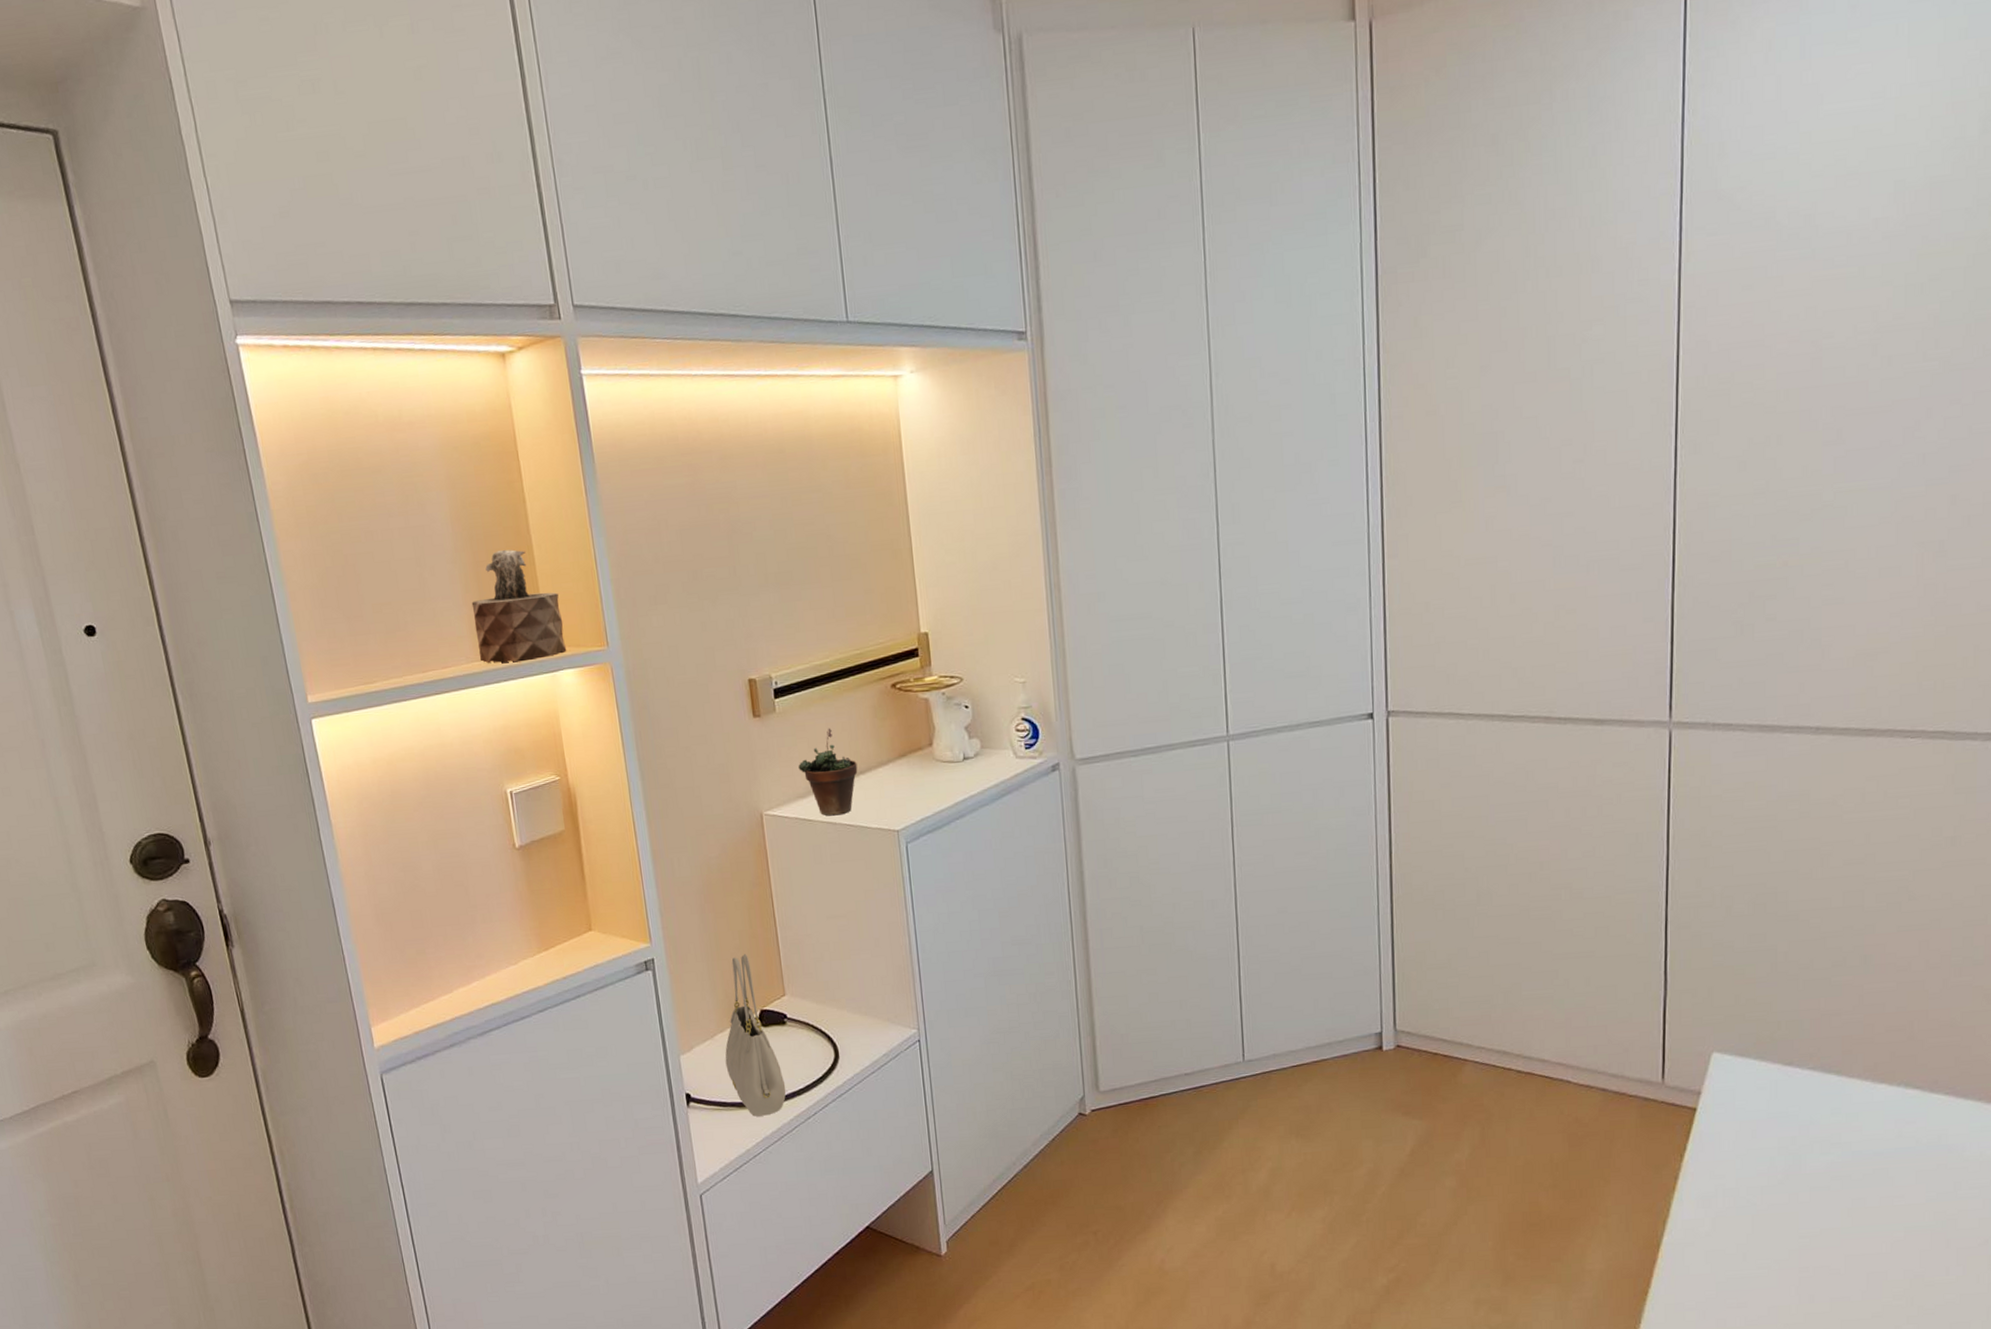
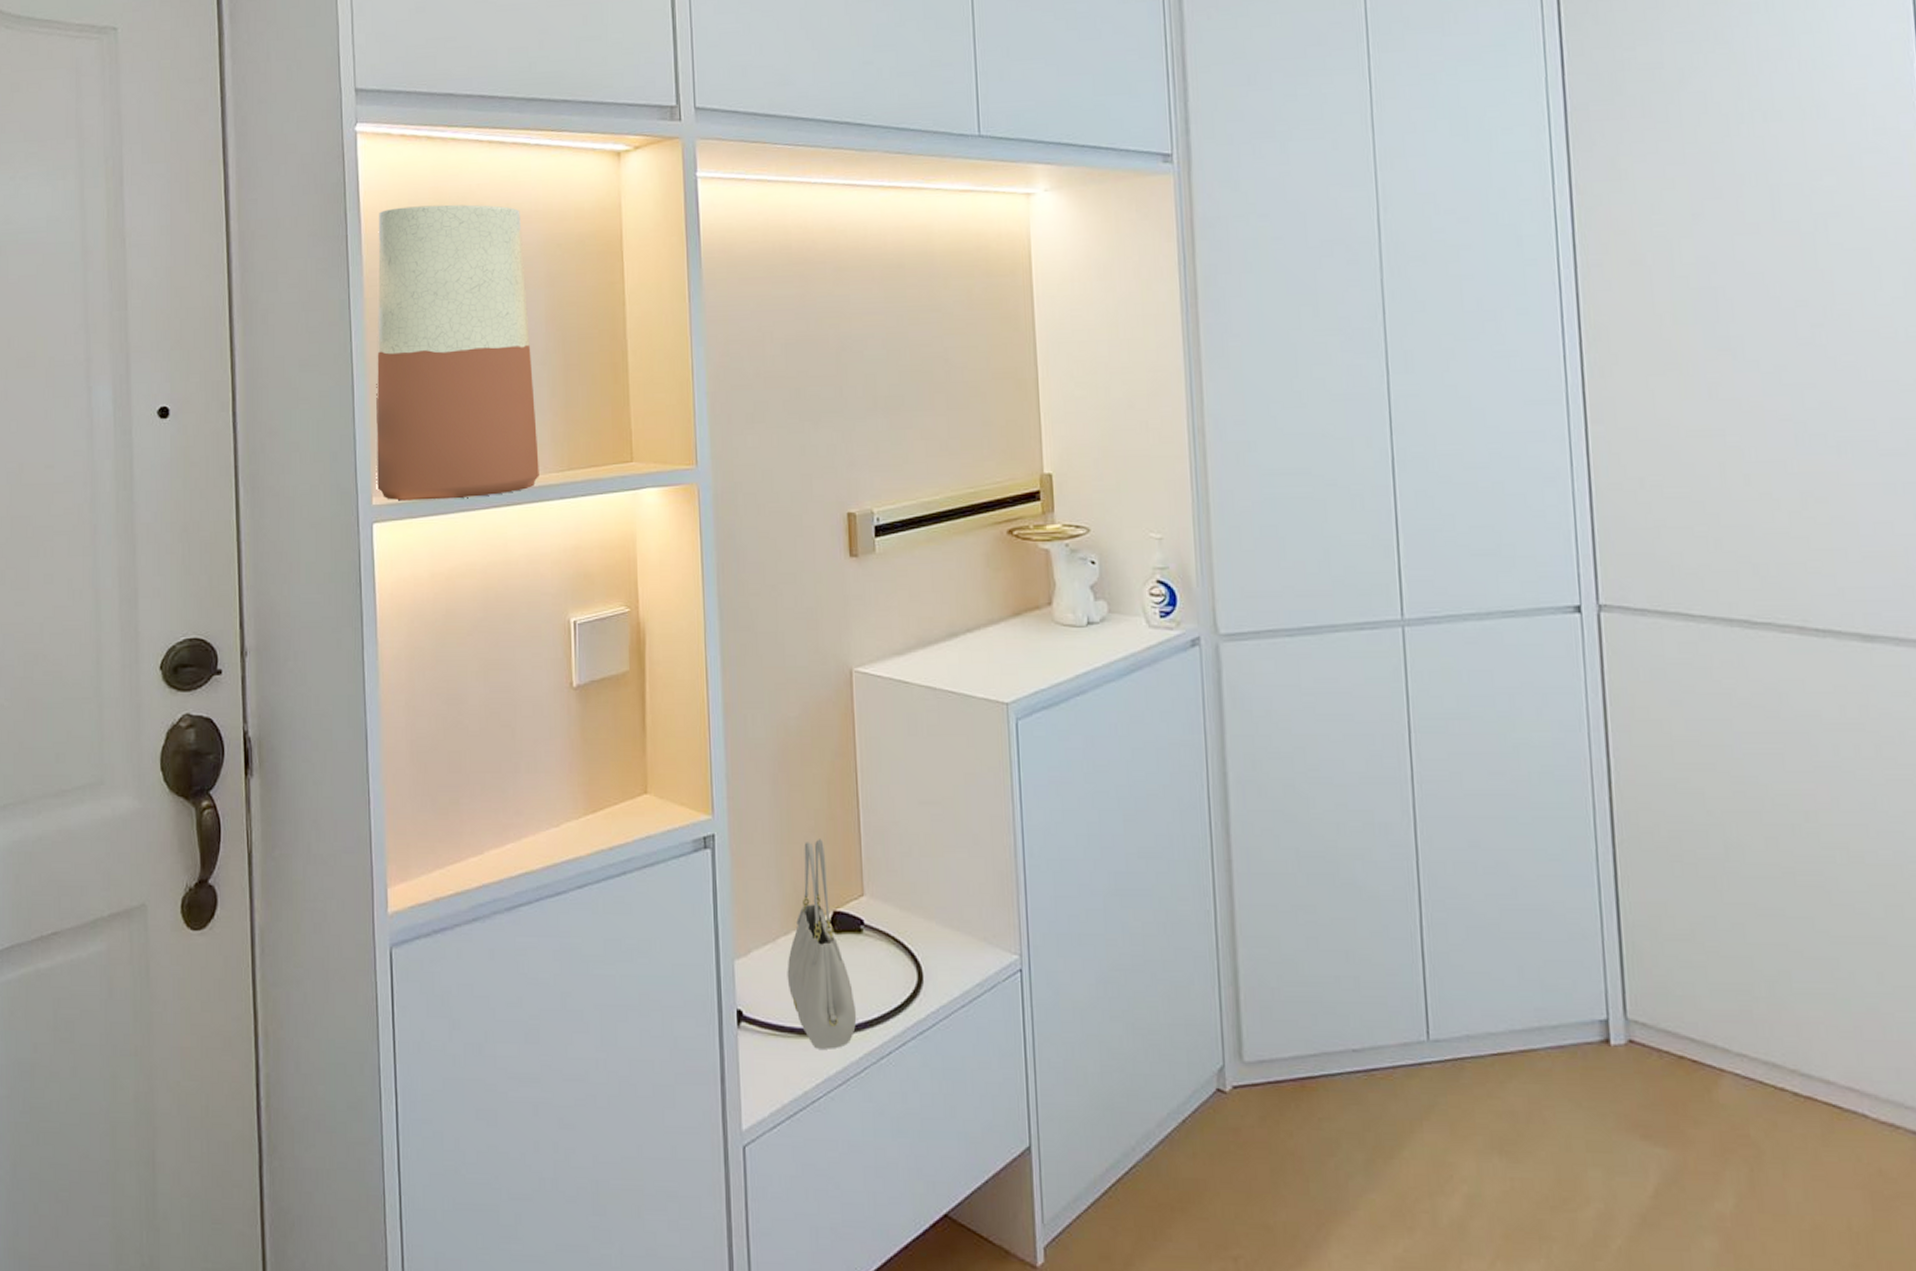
vase: none [273,412,463,697] -> present [377,204,539,501]
succulent plant: present [471,549,567,664] -> none [556,354,652,476]
succulent plant: present [798,728,858,816] -> none [897,575,964,679]

